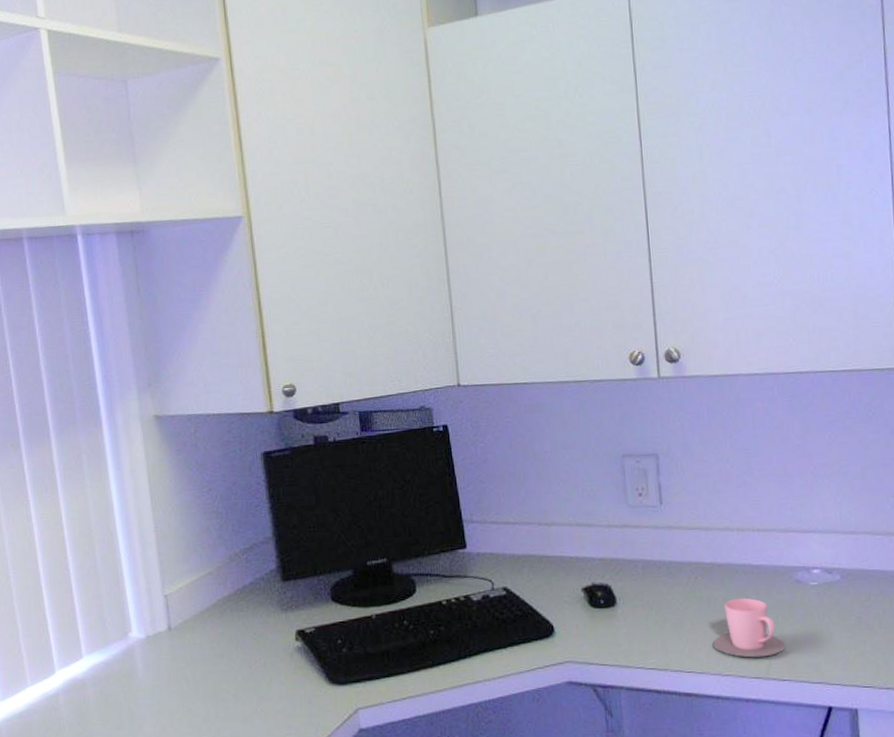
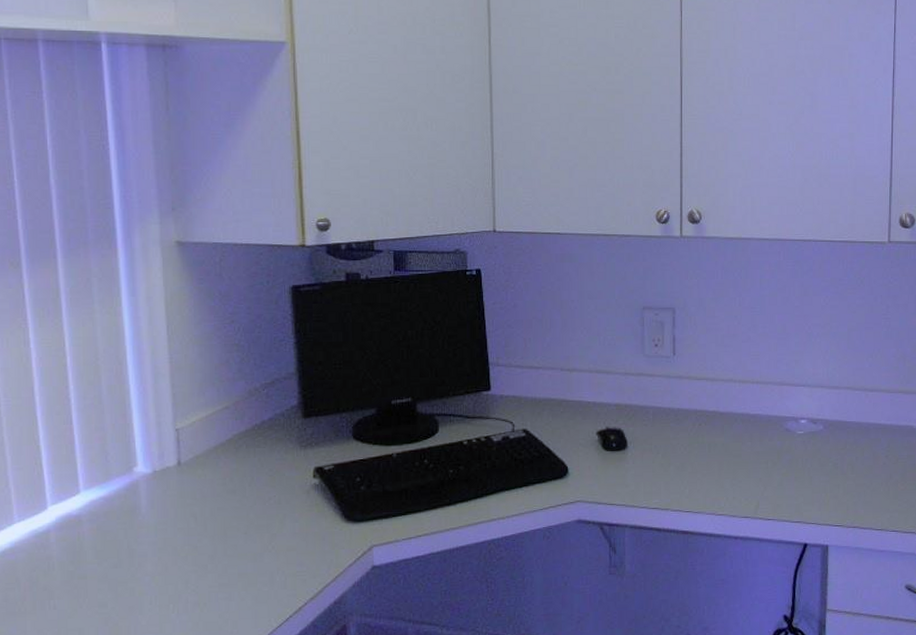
cup: present [713,598,786,658] -> none [711,445,773,499]

